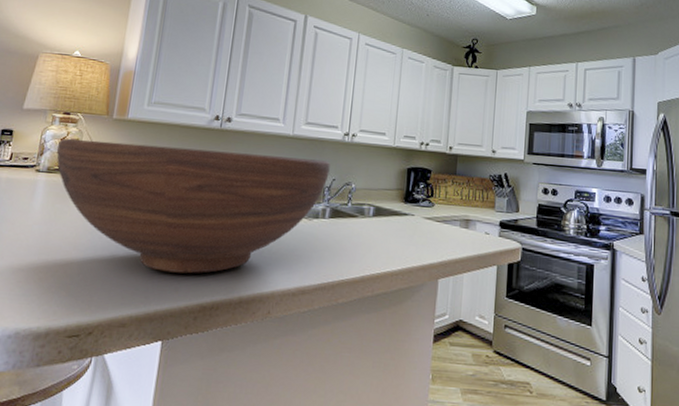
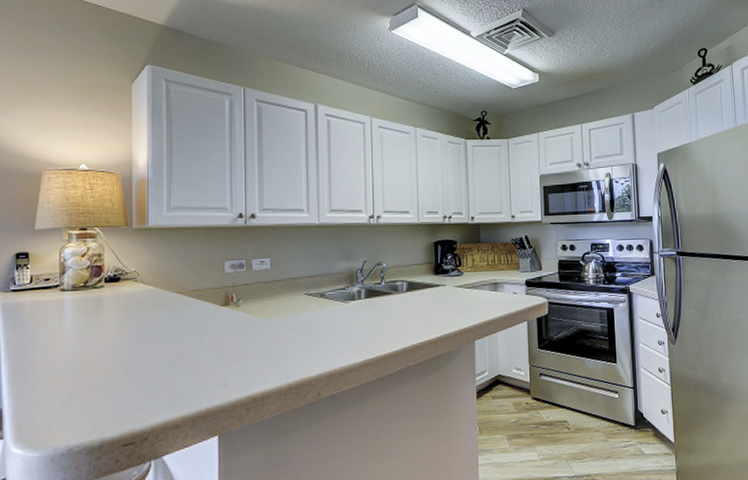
fruit bowl: present [56,139,330,274] -> none [78,244,360,371]

